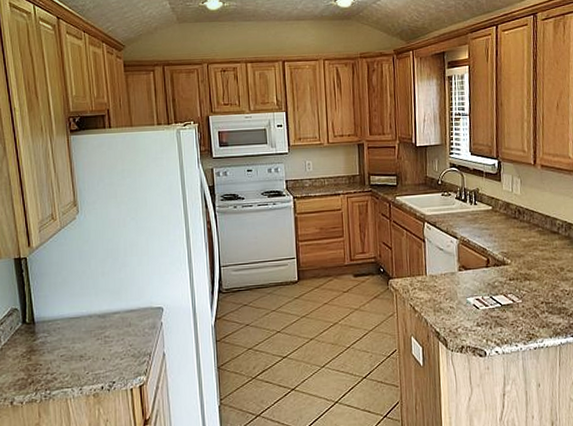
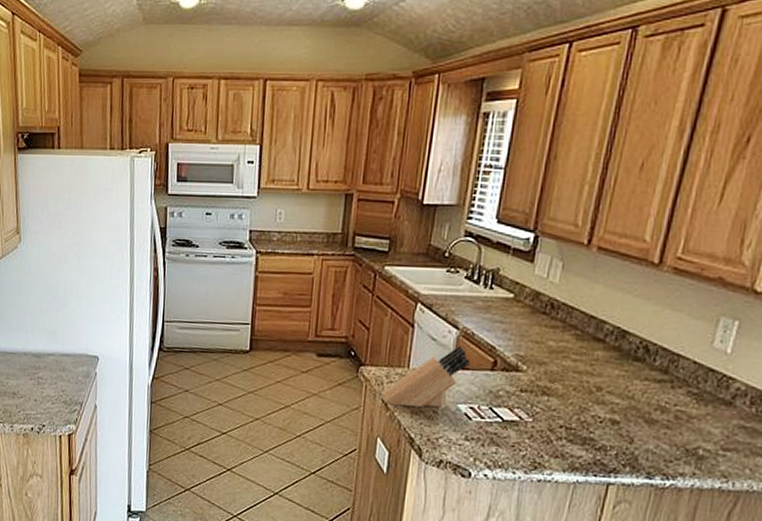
knife block: none [409,251,470,308] -> present [382,345,469,407]

